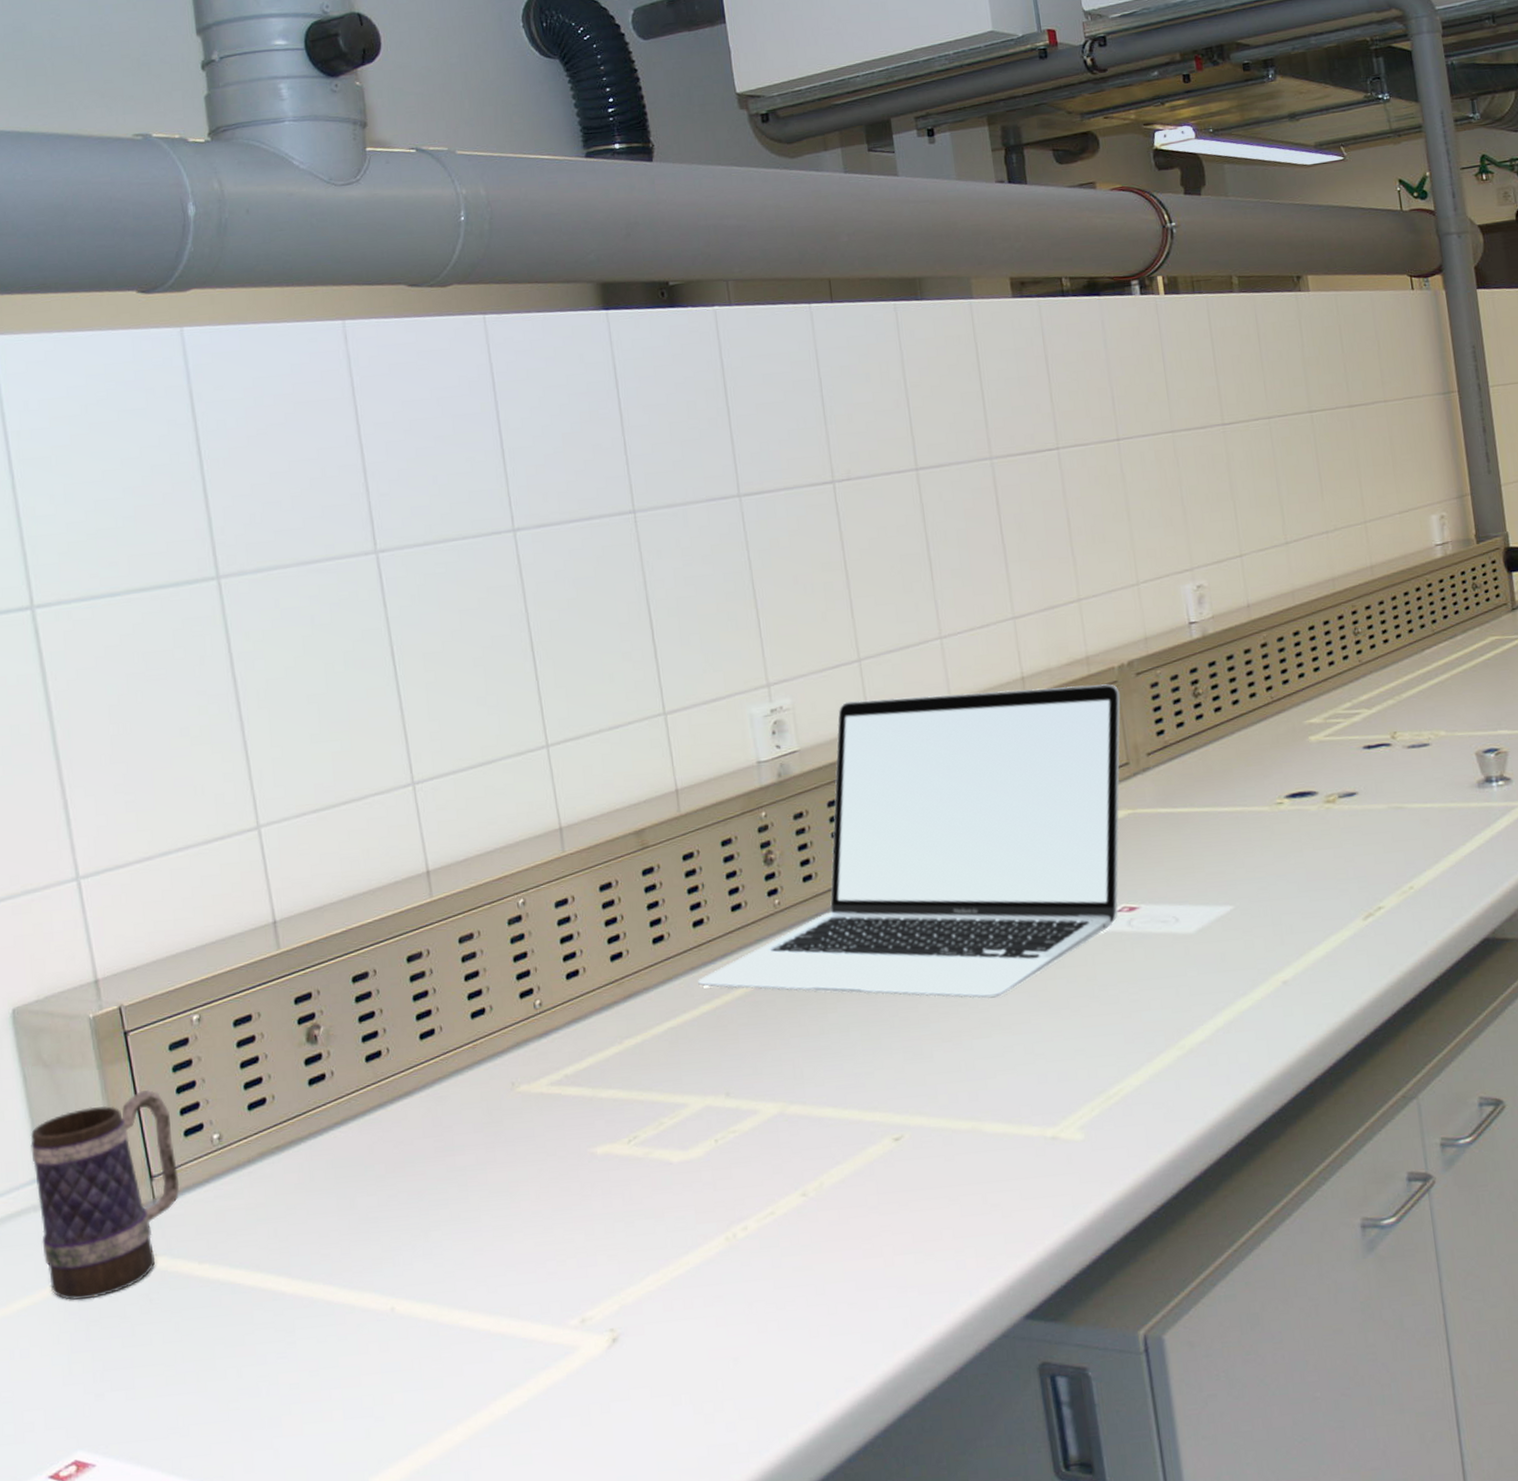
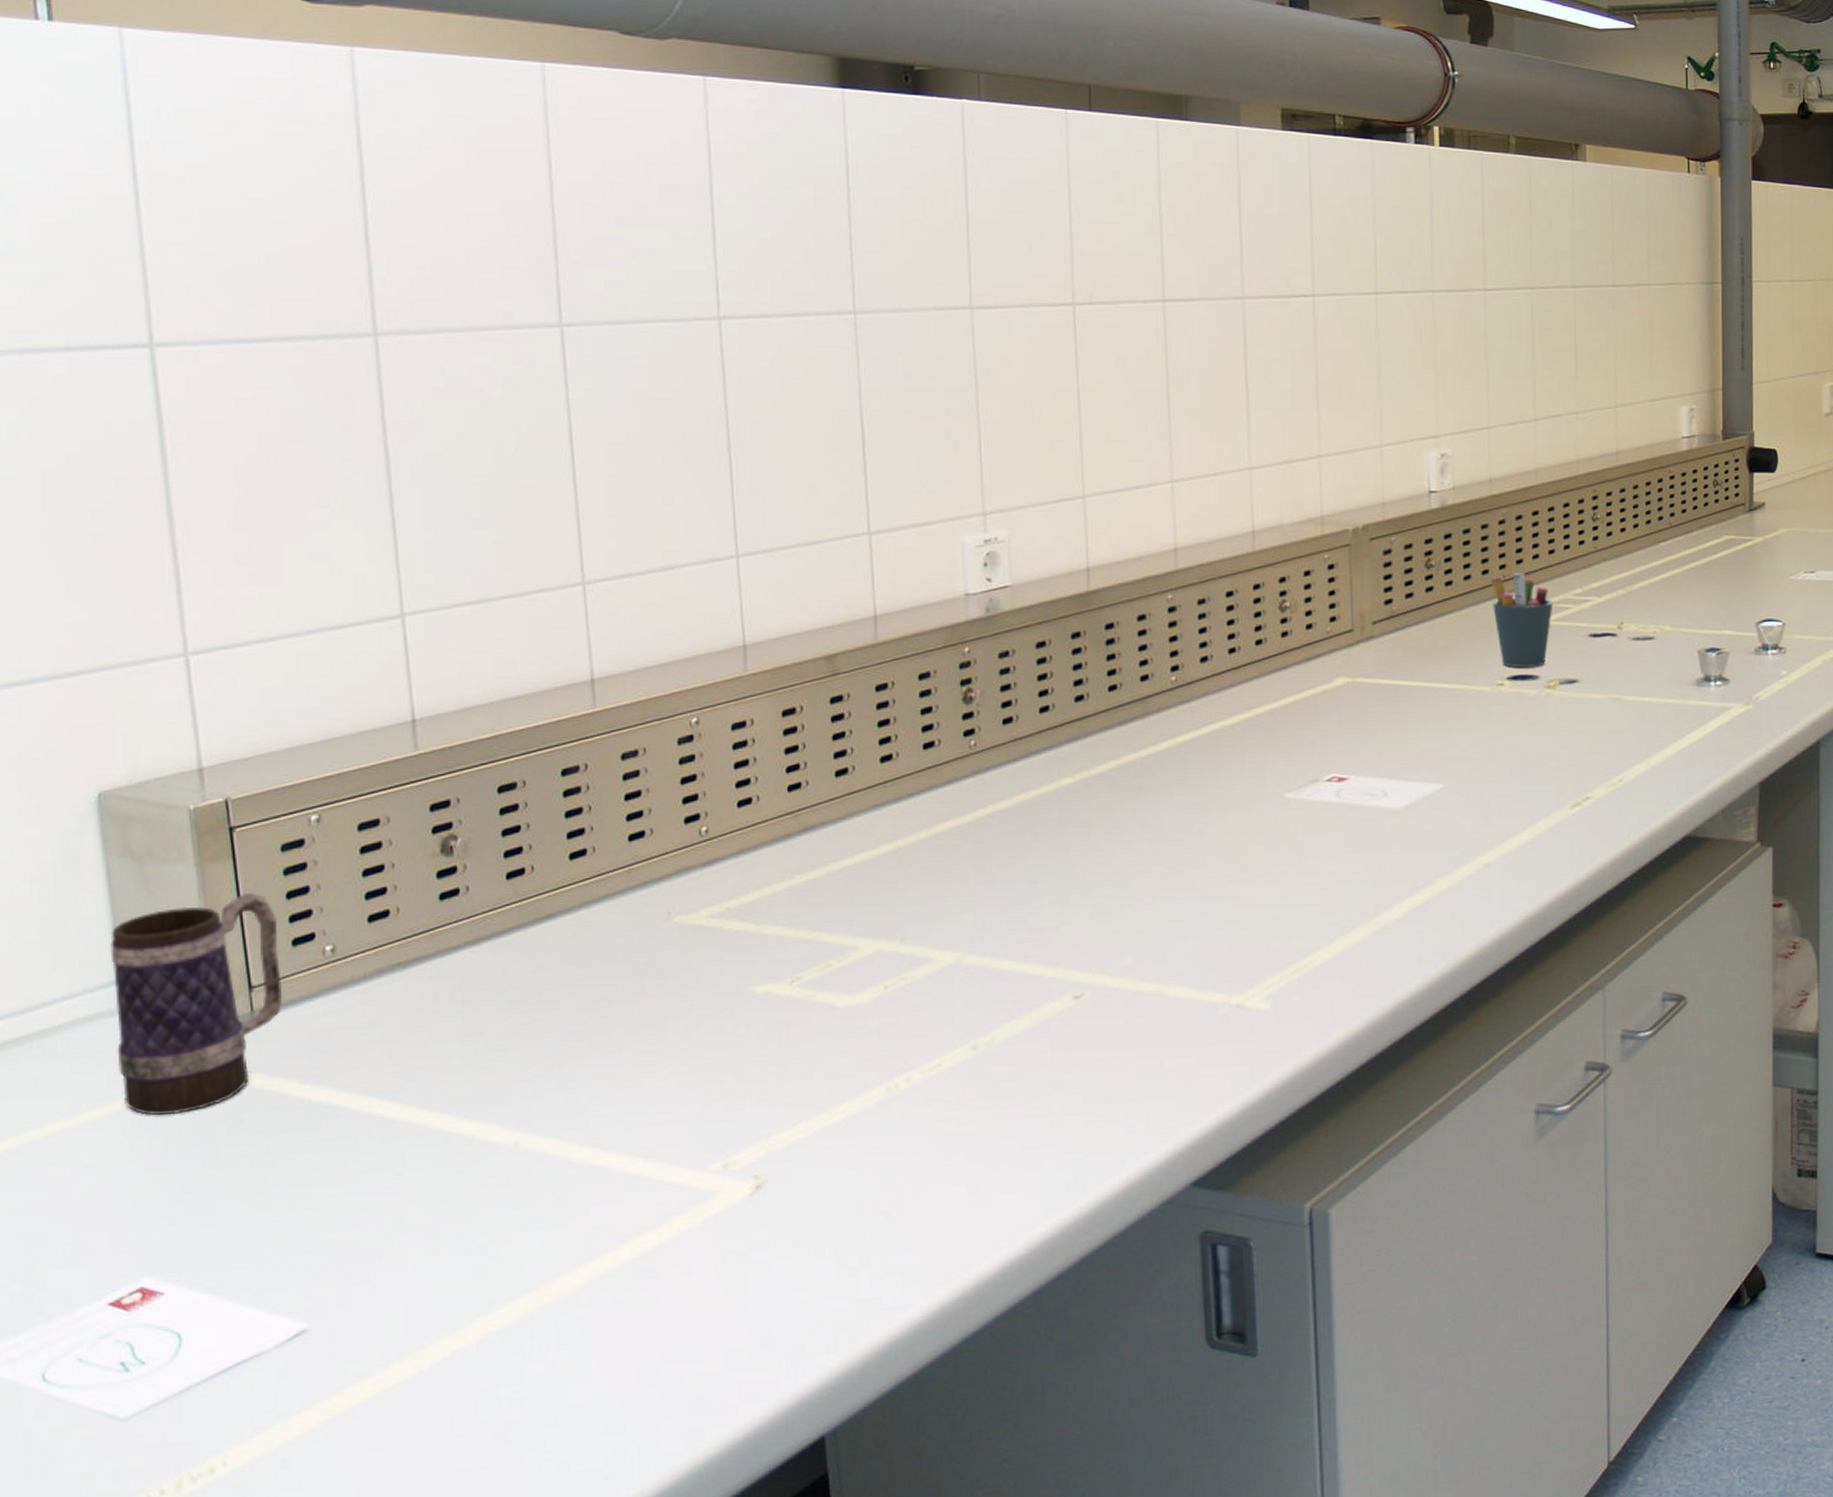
laptop: present [698,684,1121,999] -> none [881,538,1352,860]
pen holder: none [1259,692,1324,786] -> present [1491,573,1553,667]

